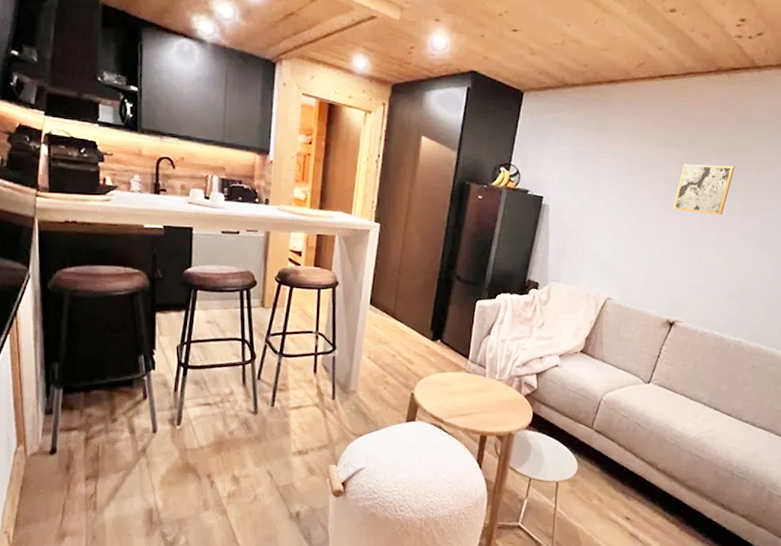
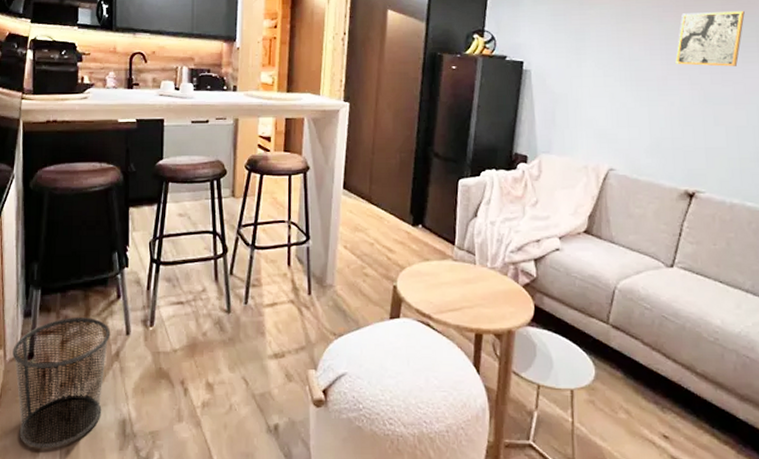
waste bin: none [34,416,137,535] -> present [12,318,111,449]

